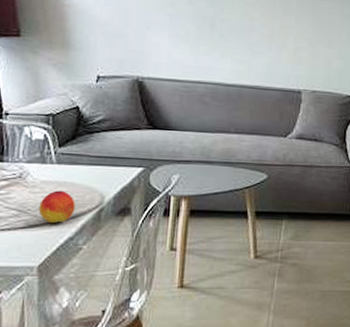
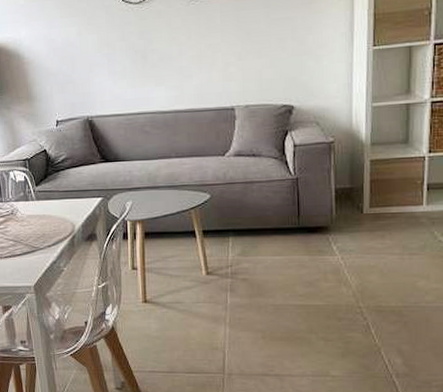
peach: present [38,190,76,224] -> none [28,222,54,251]

